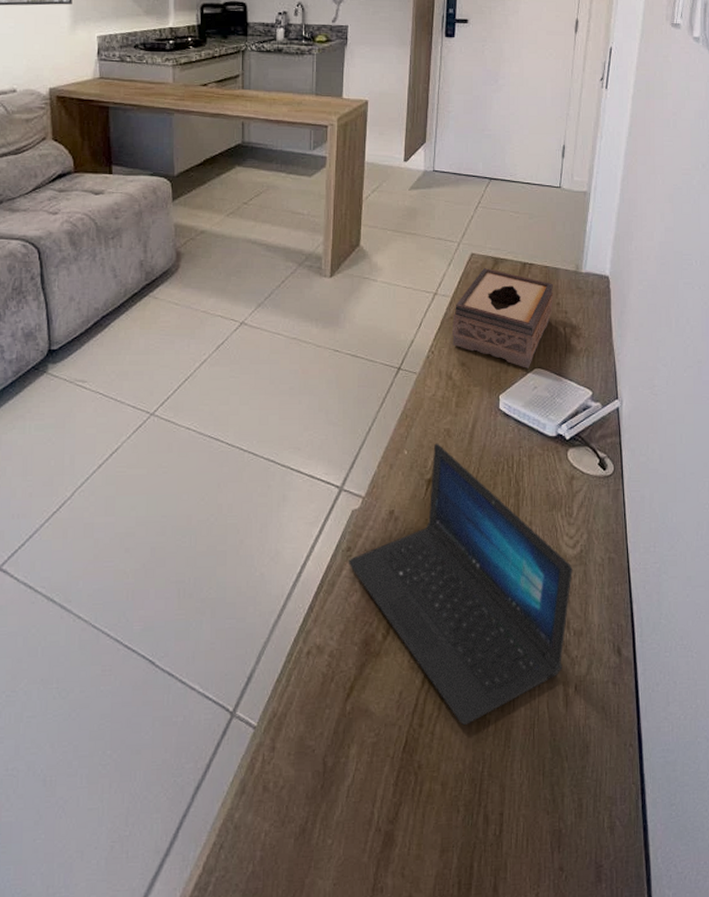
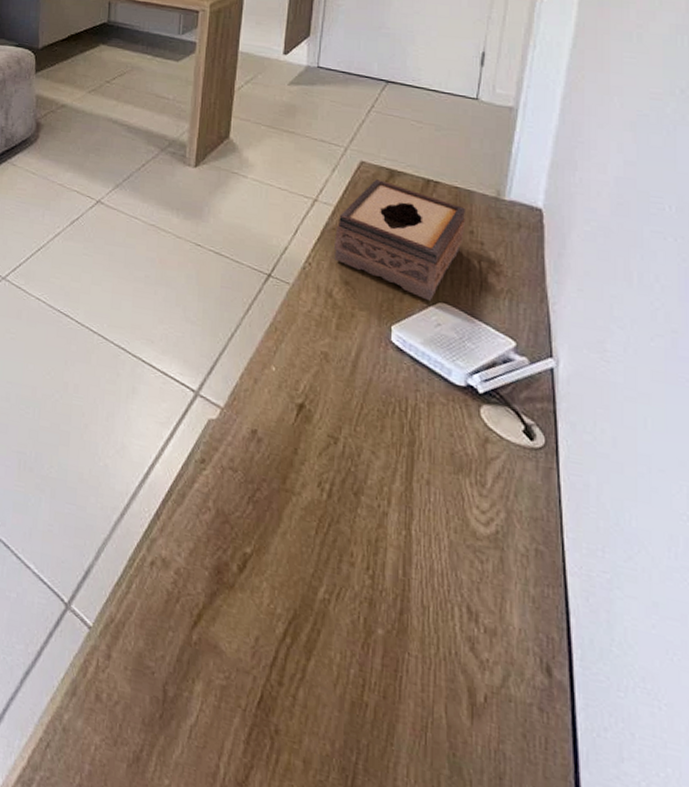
laptop: present [349,443,573,725] -> none [202,365,484,701]

